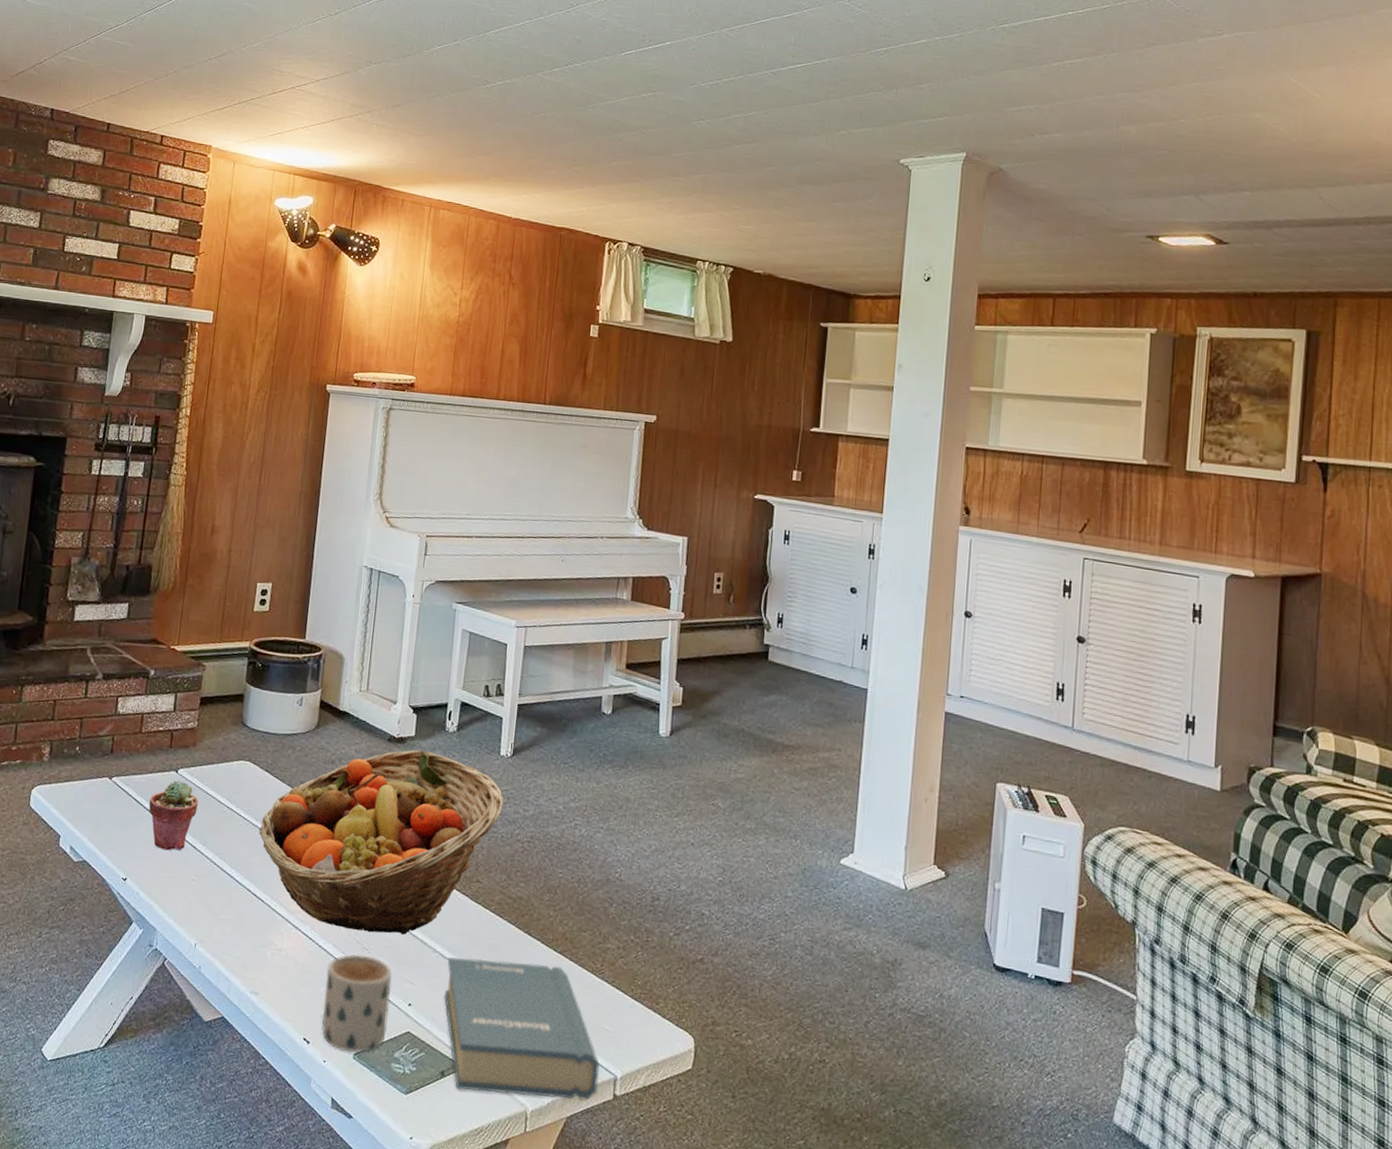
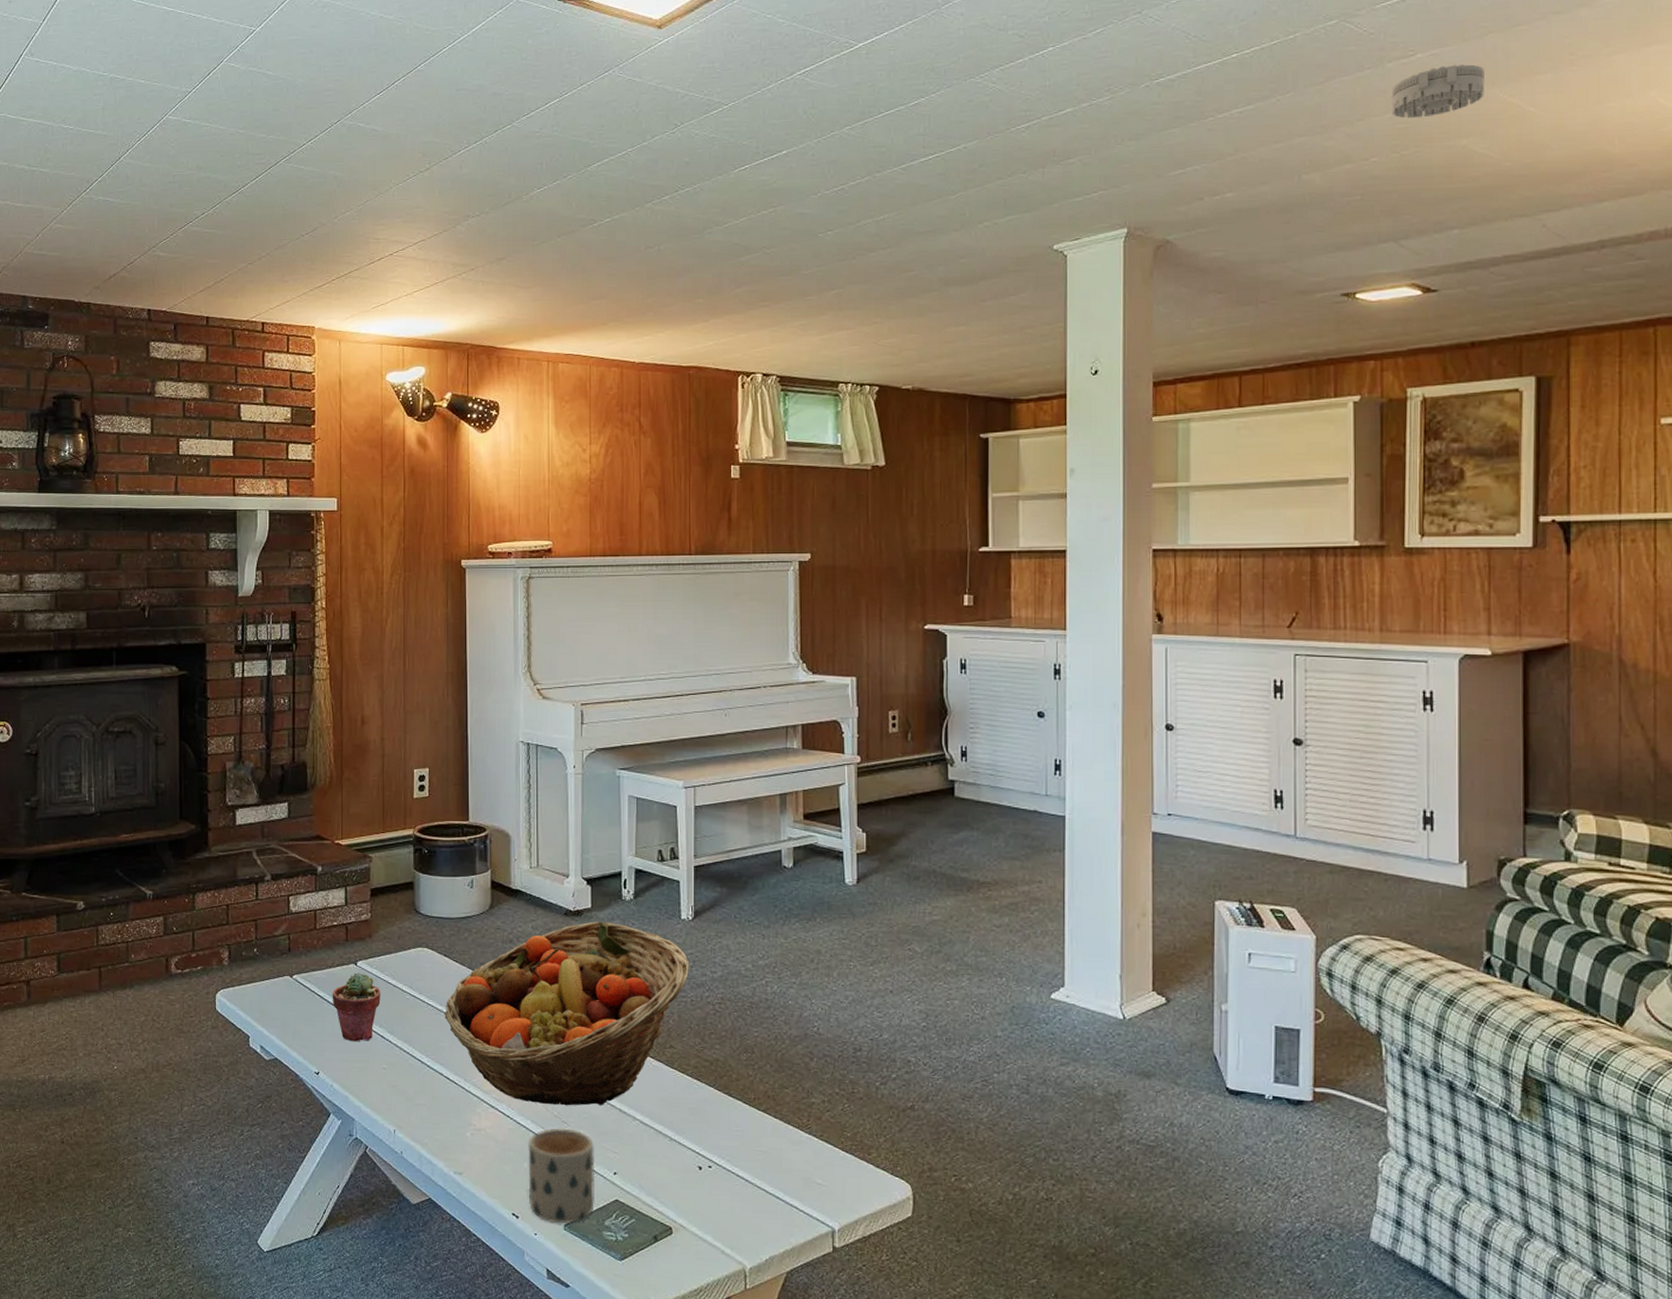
hardback book: present [443,957,600,1101] -> none [648,1123,815,1254]
smoke detector: none [1199,47,1280,90] -> present [1391,64,1485,119]

